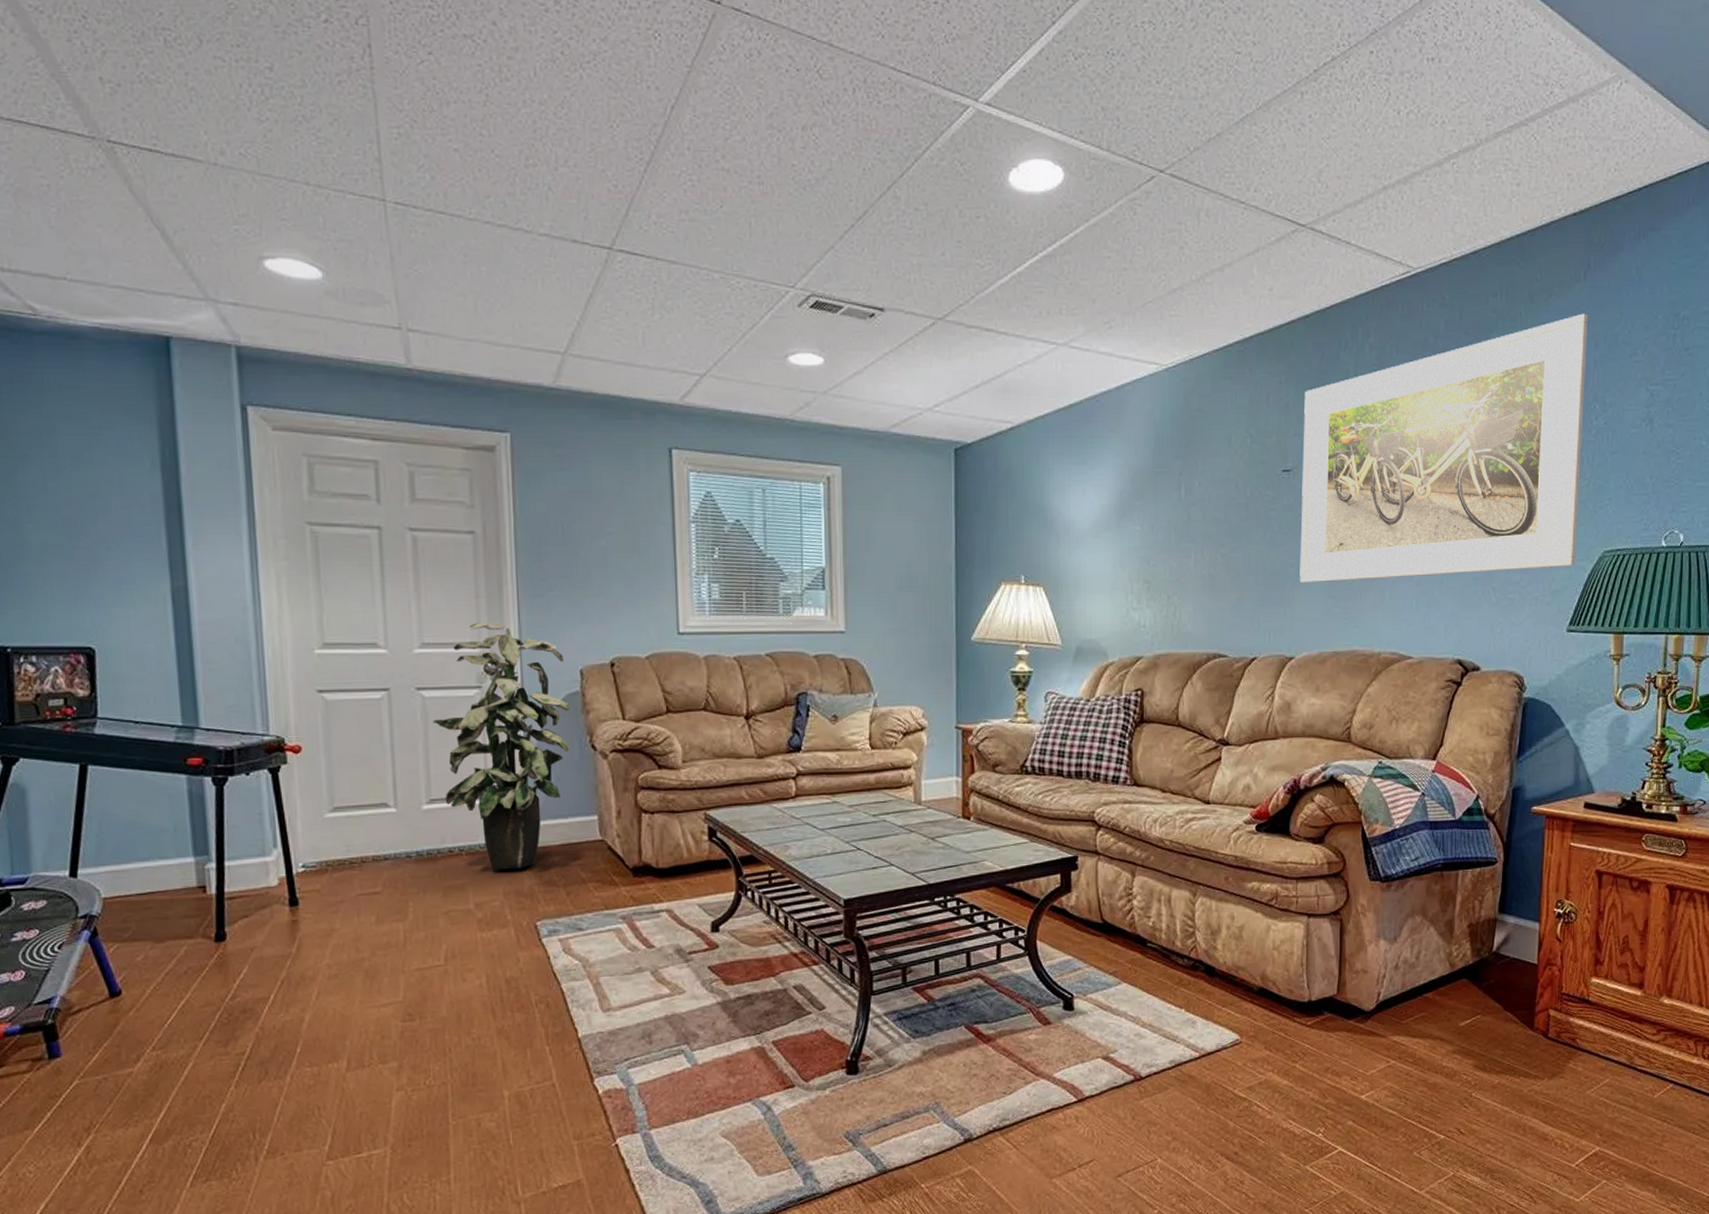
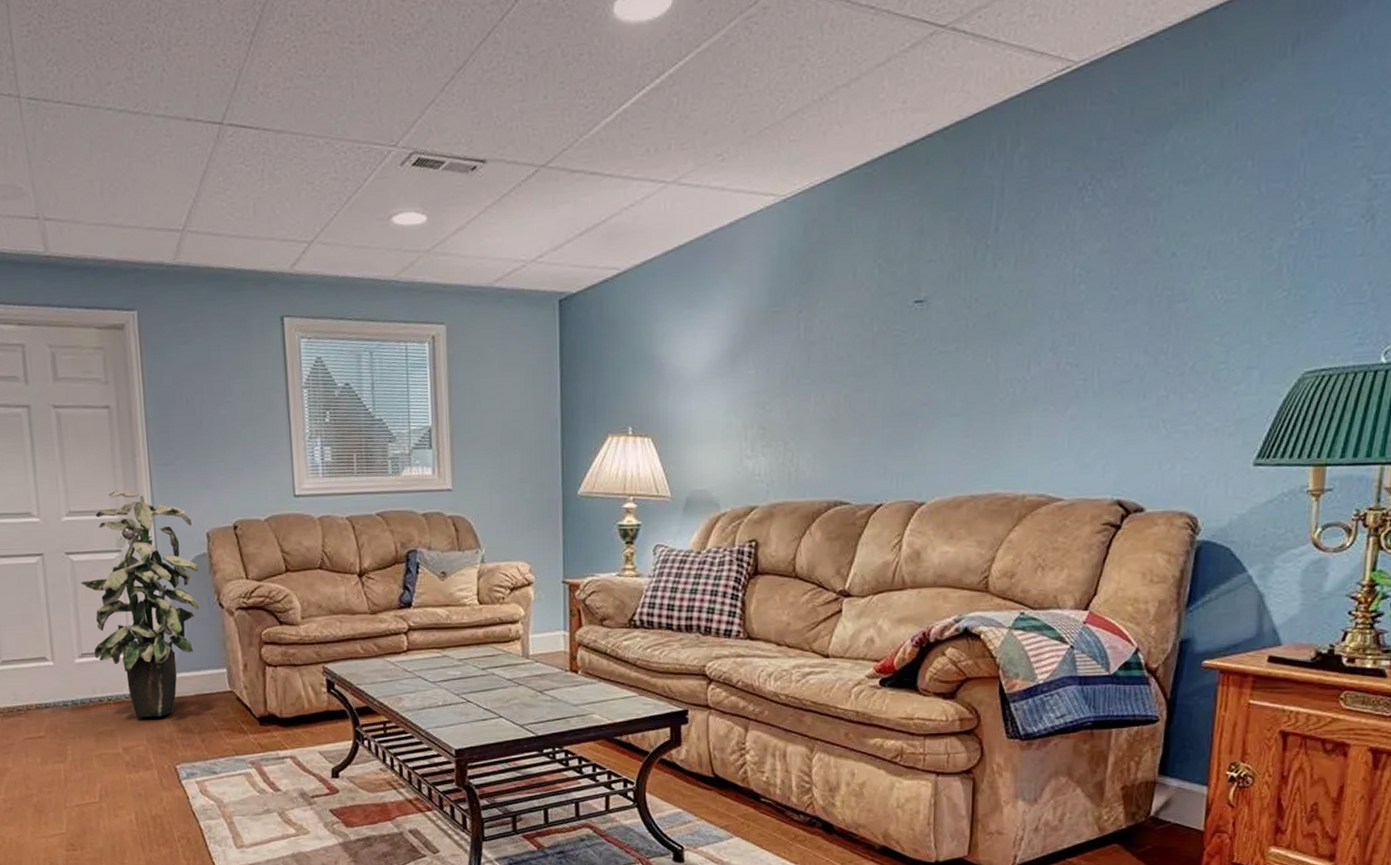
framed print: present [1300,313,1588,583] -> none [933,95,1295,423]

